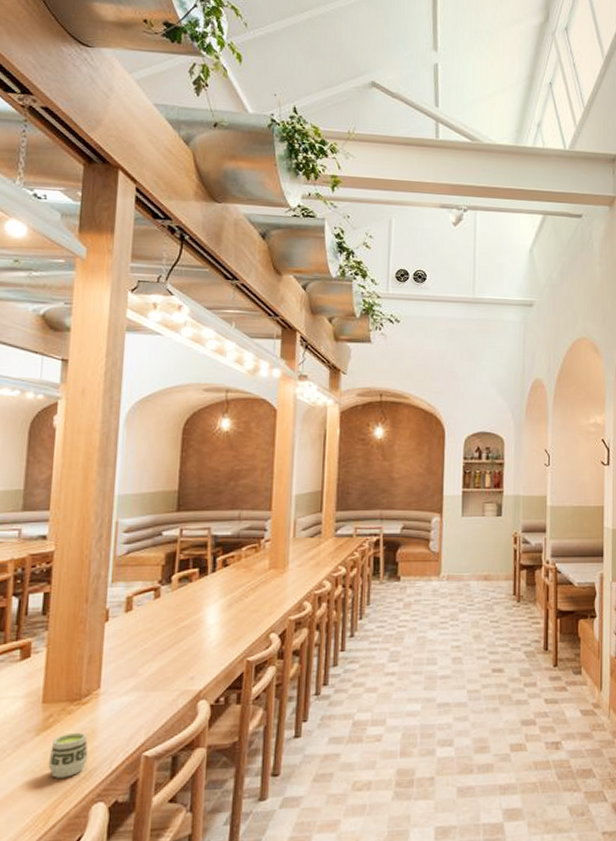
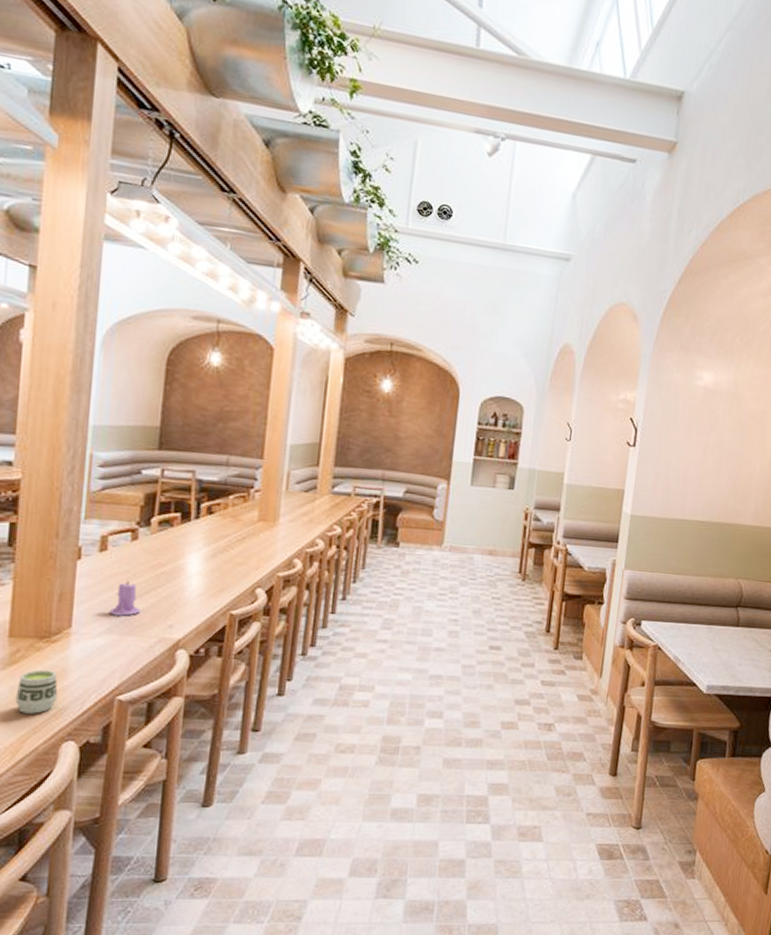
candle: none [136,636,164,672] -> present [110,579,141,616]

